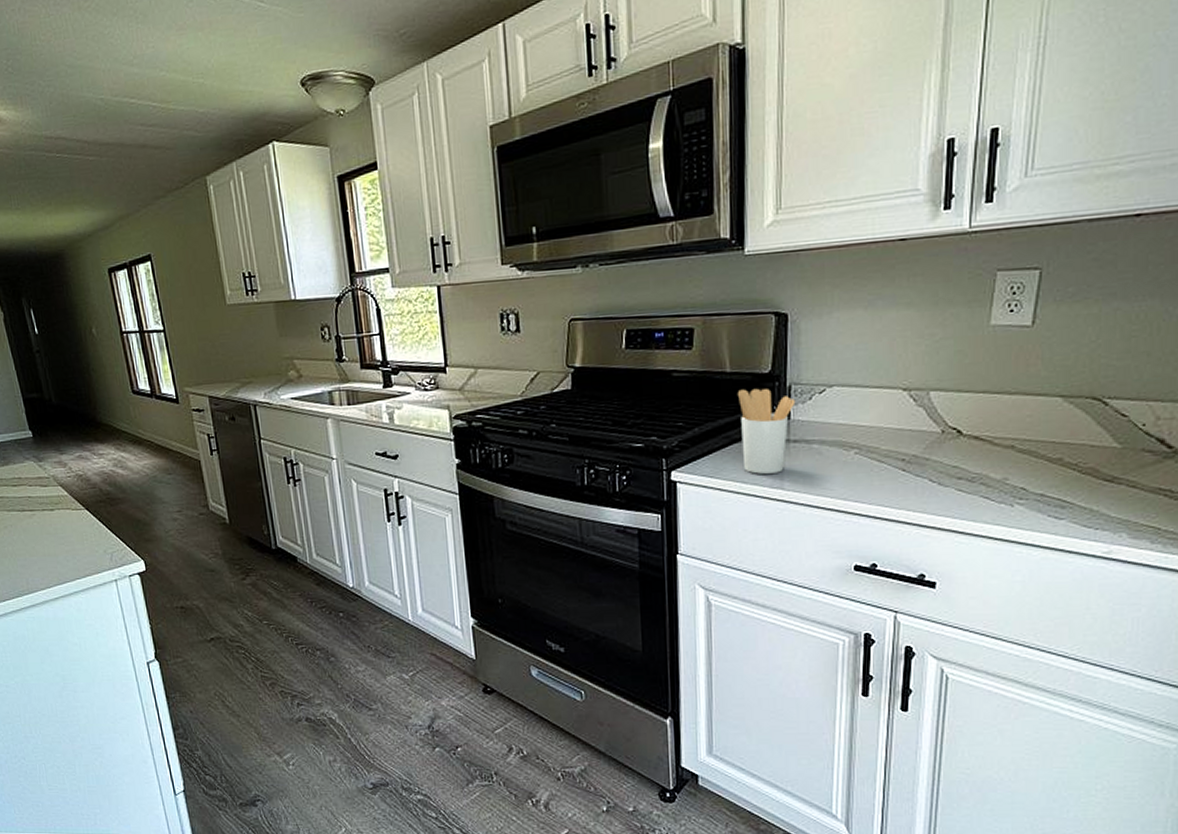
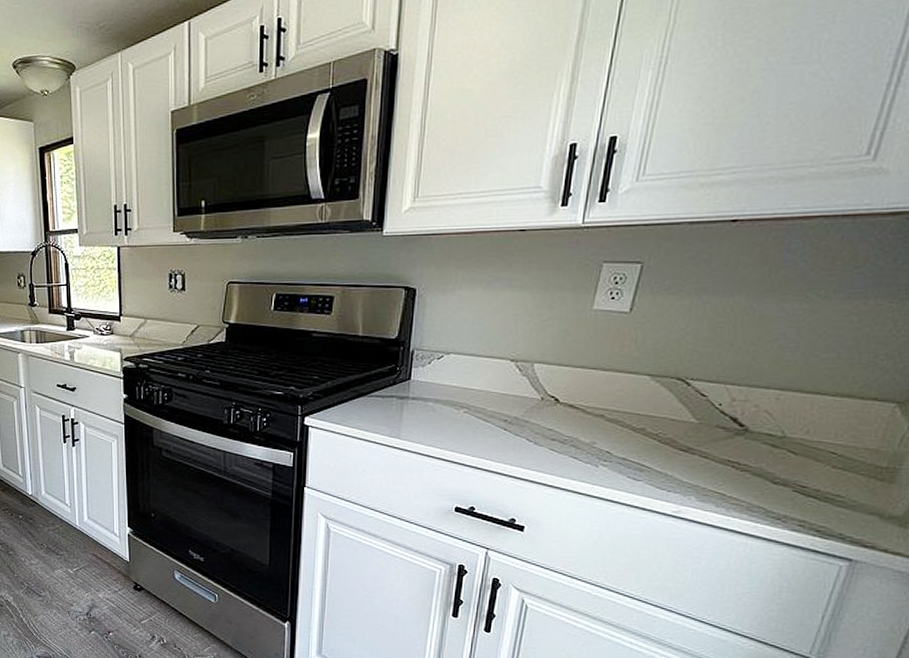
utensil holder: present [738,388,796,474] -> none [367,351,417,424]

